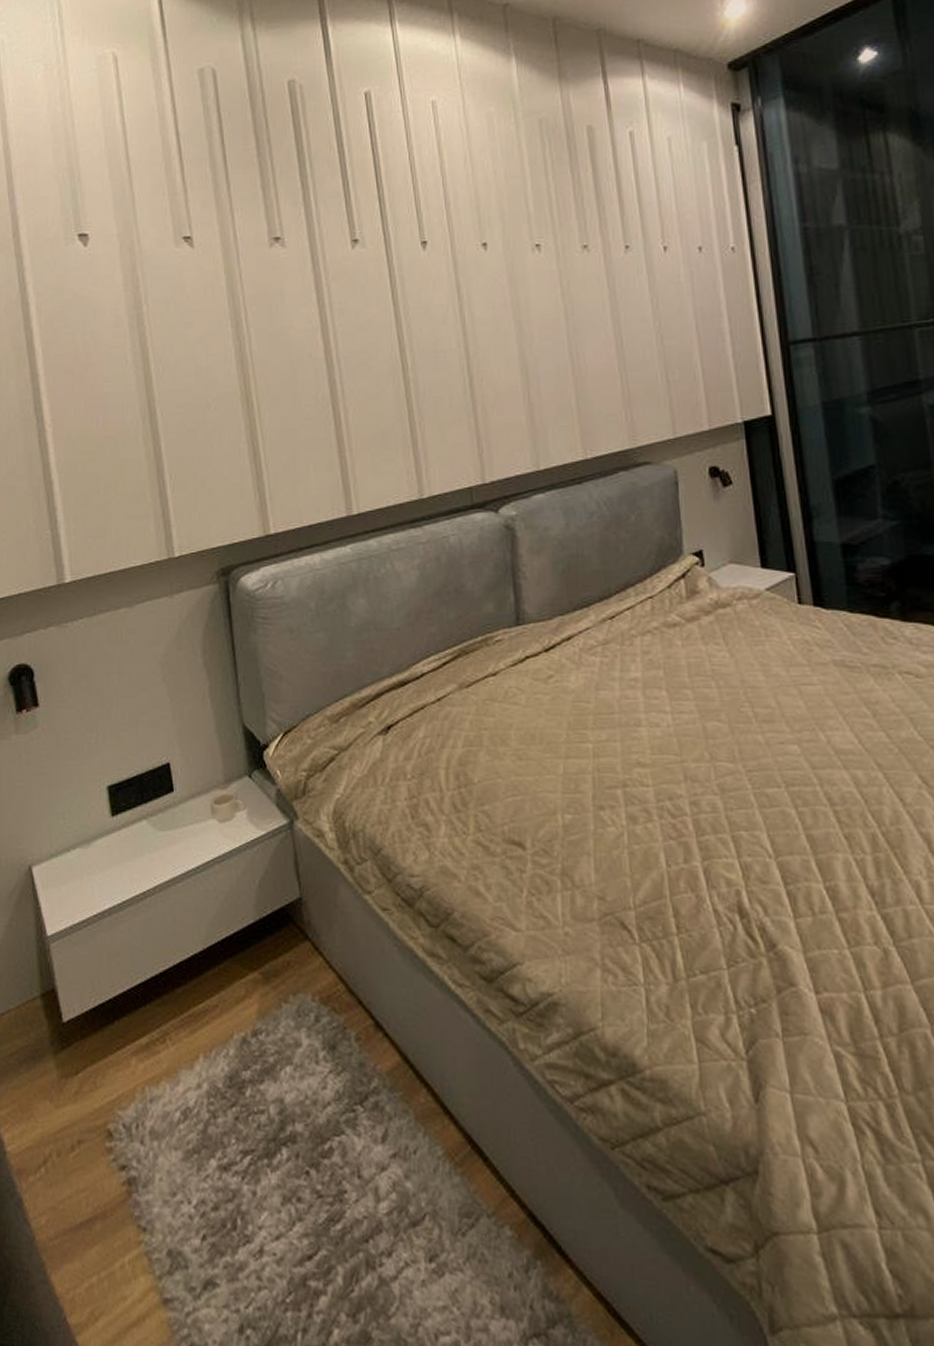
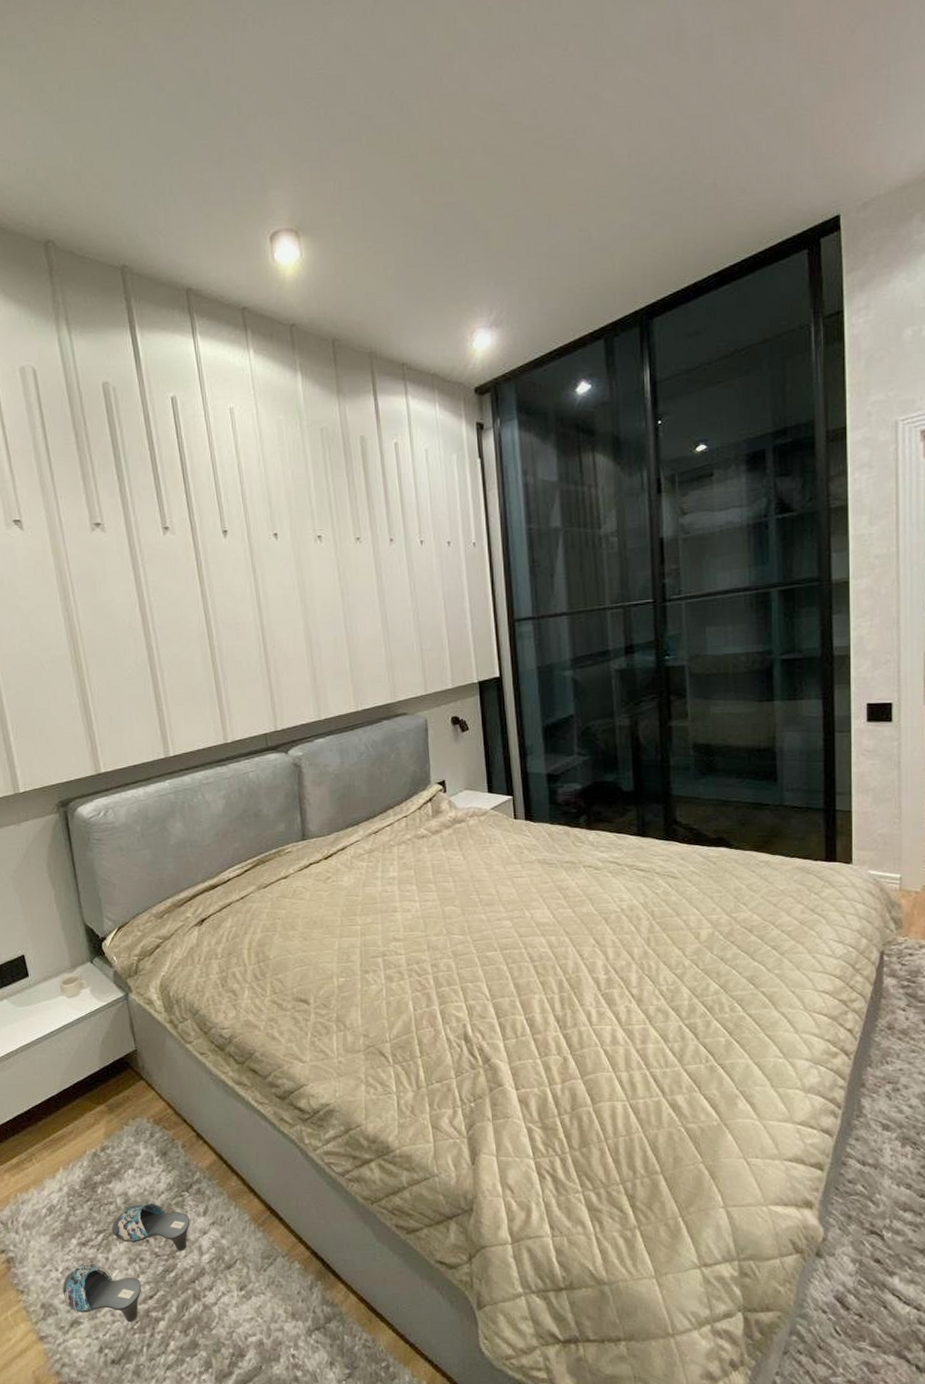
slippers: none [197,1116,364,1293] -> present [63,1203,190,1323]

